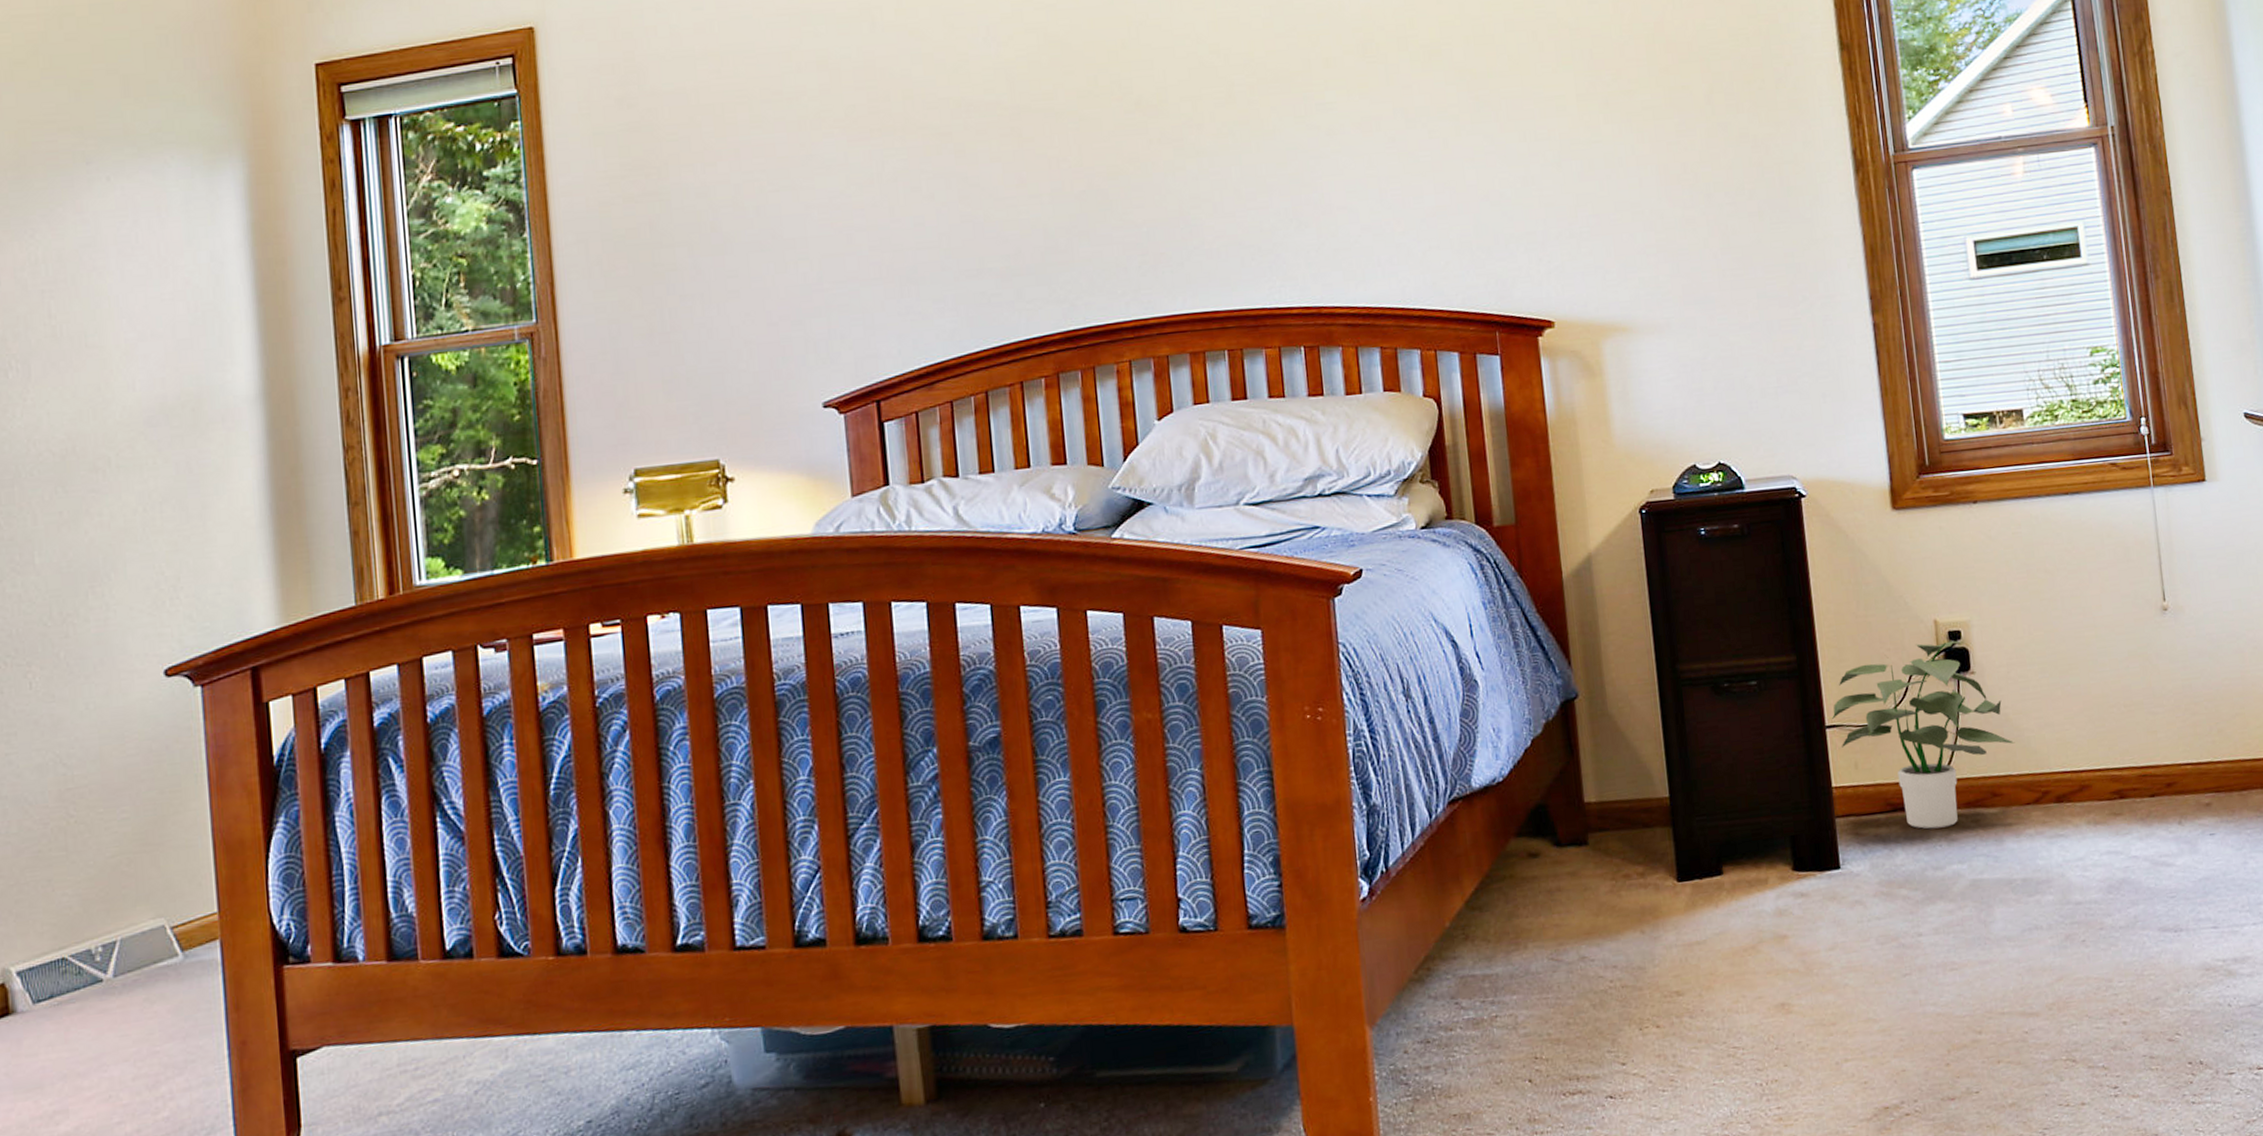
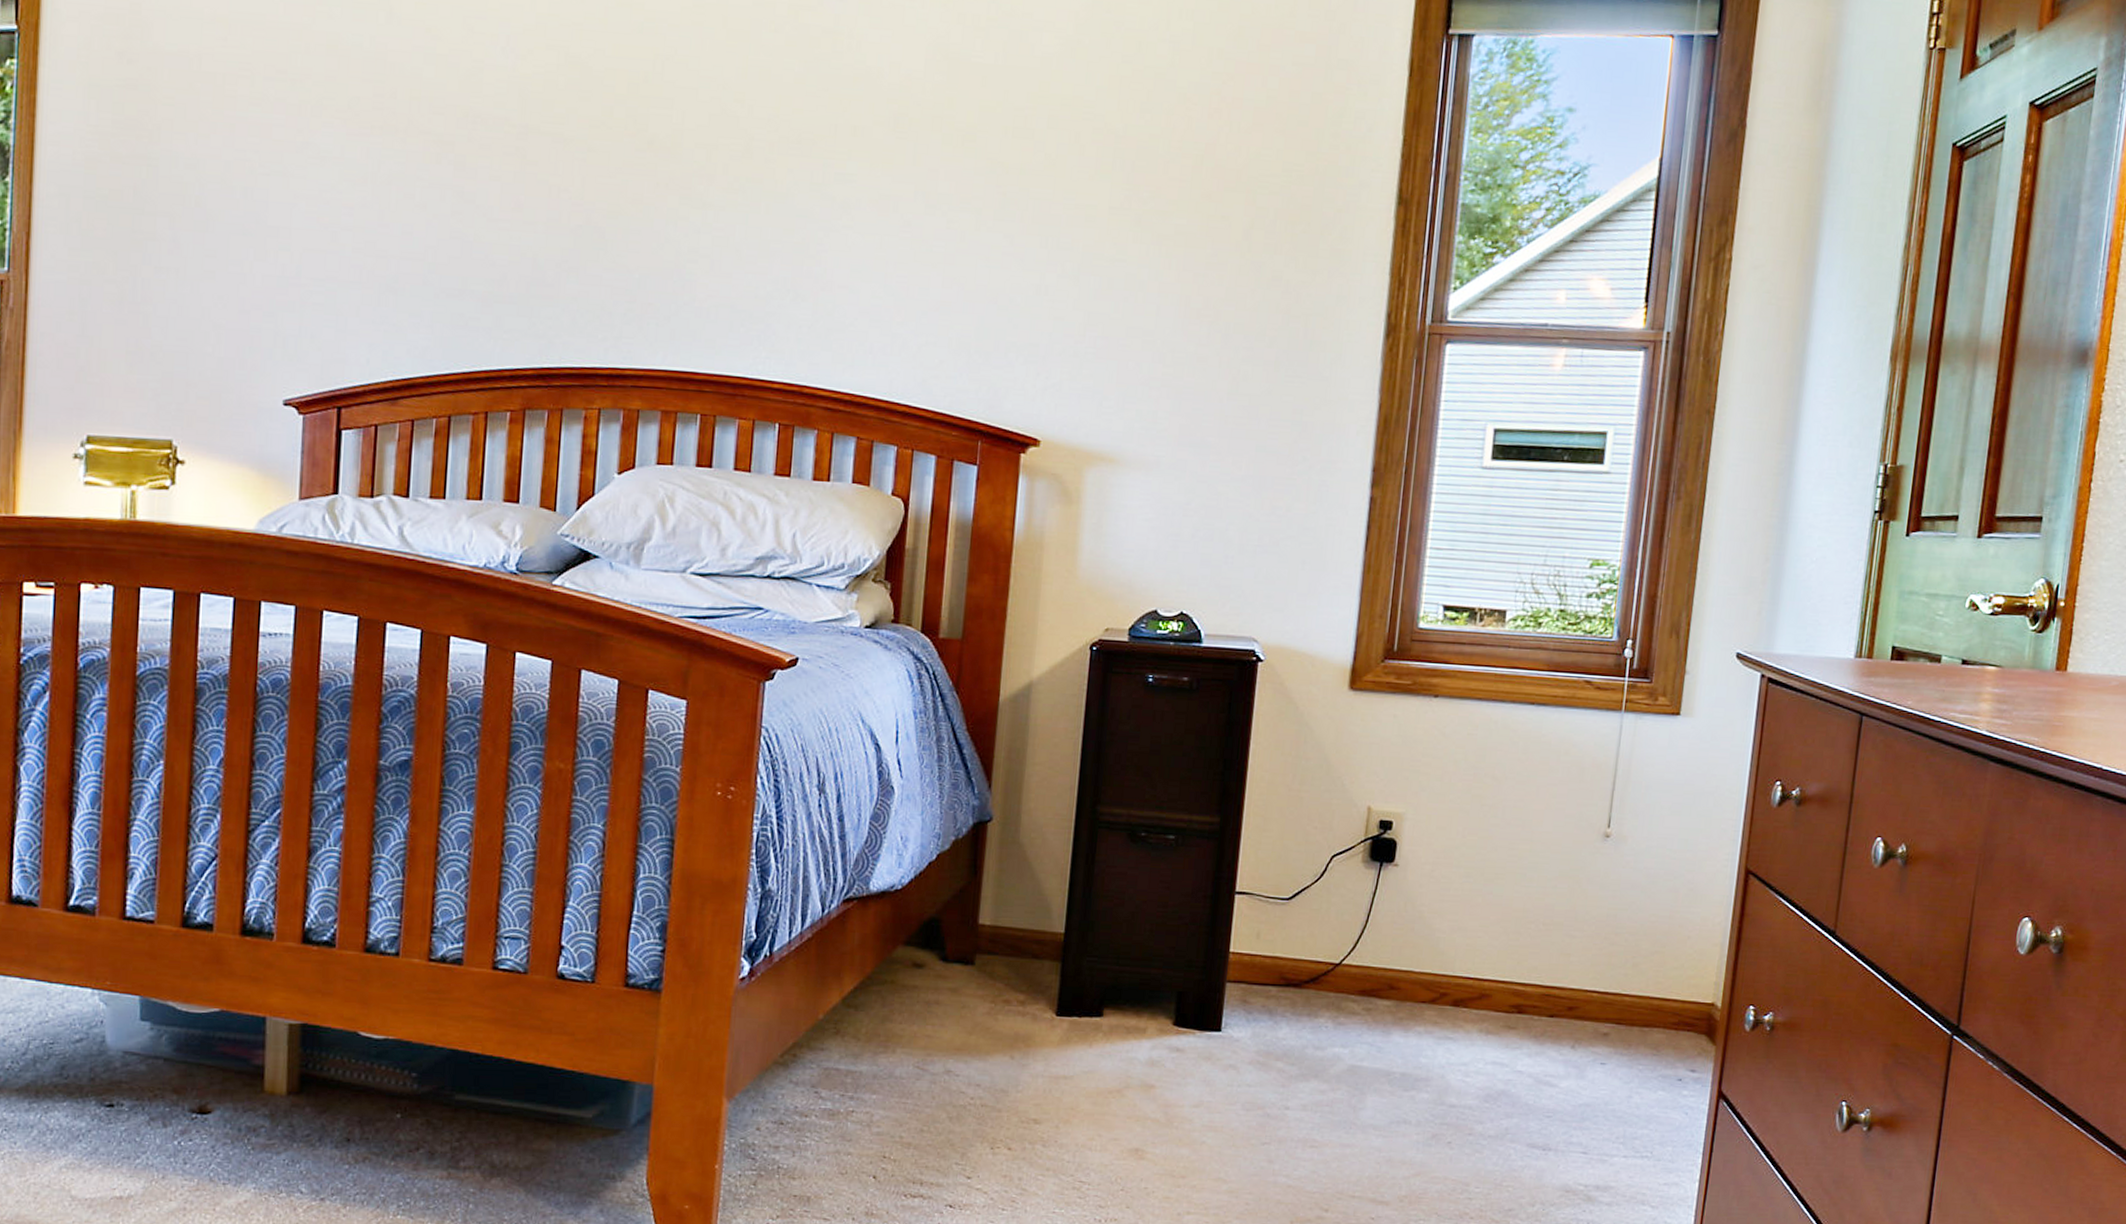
potted plant: present [1831,640,2015,829] -> none [1242,827,1424,1010]

